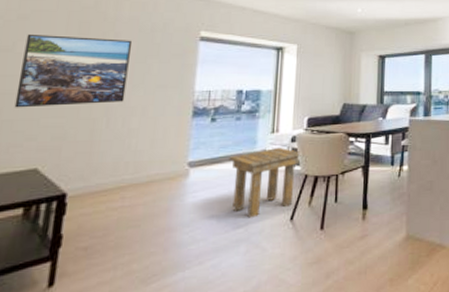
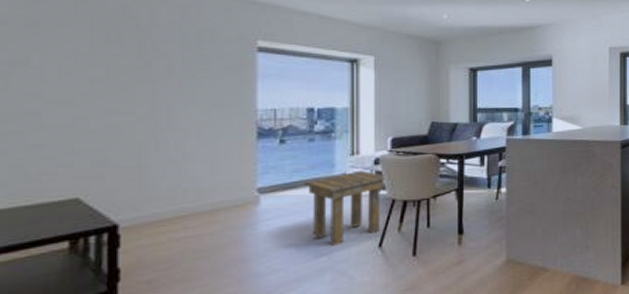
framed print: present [14,34,133,108] -> none [40,43,176,131]

